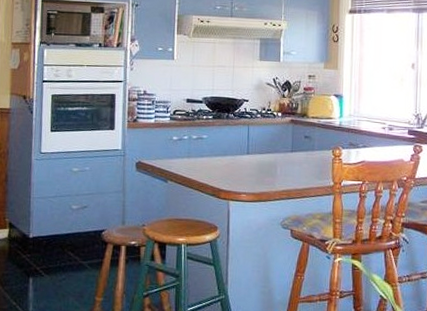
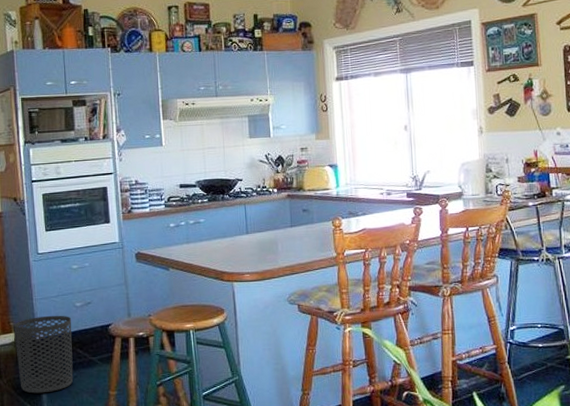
waste bin: none [8,215,67,293] -> present [13,315,74,394]

